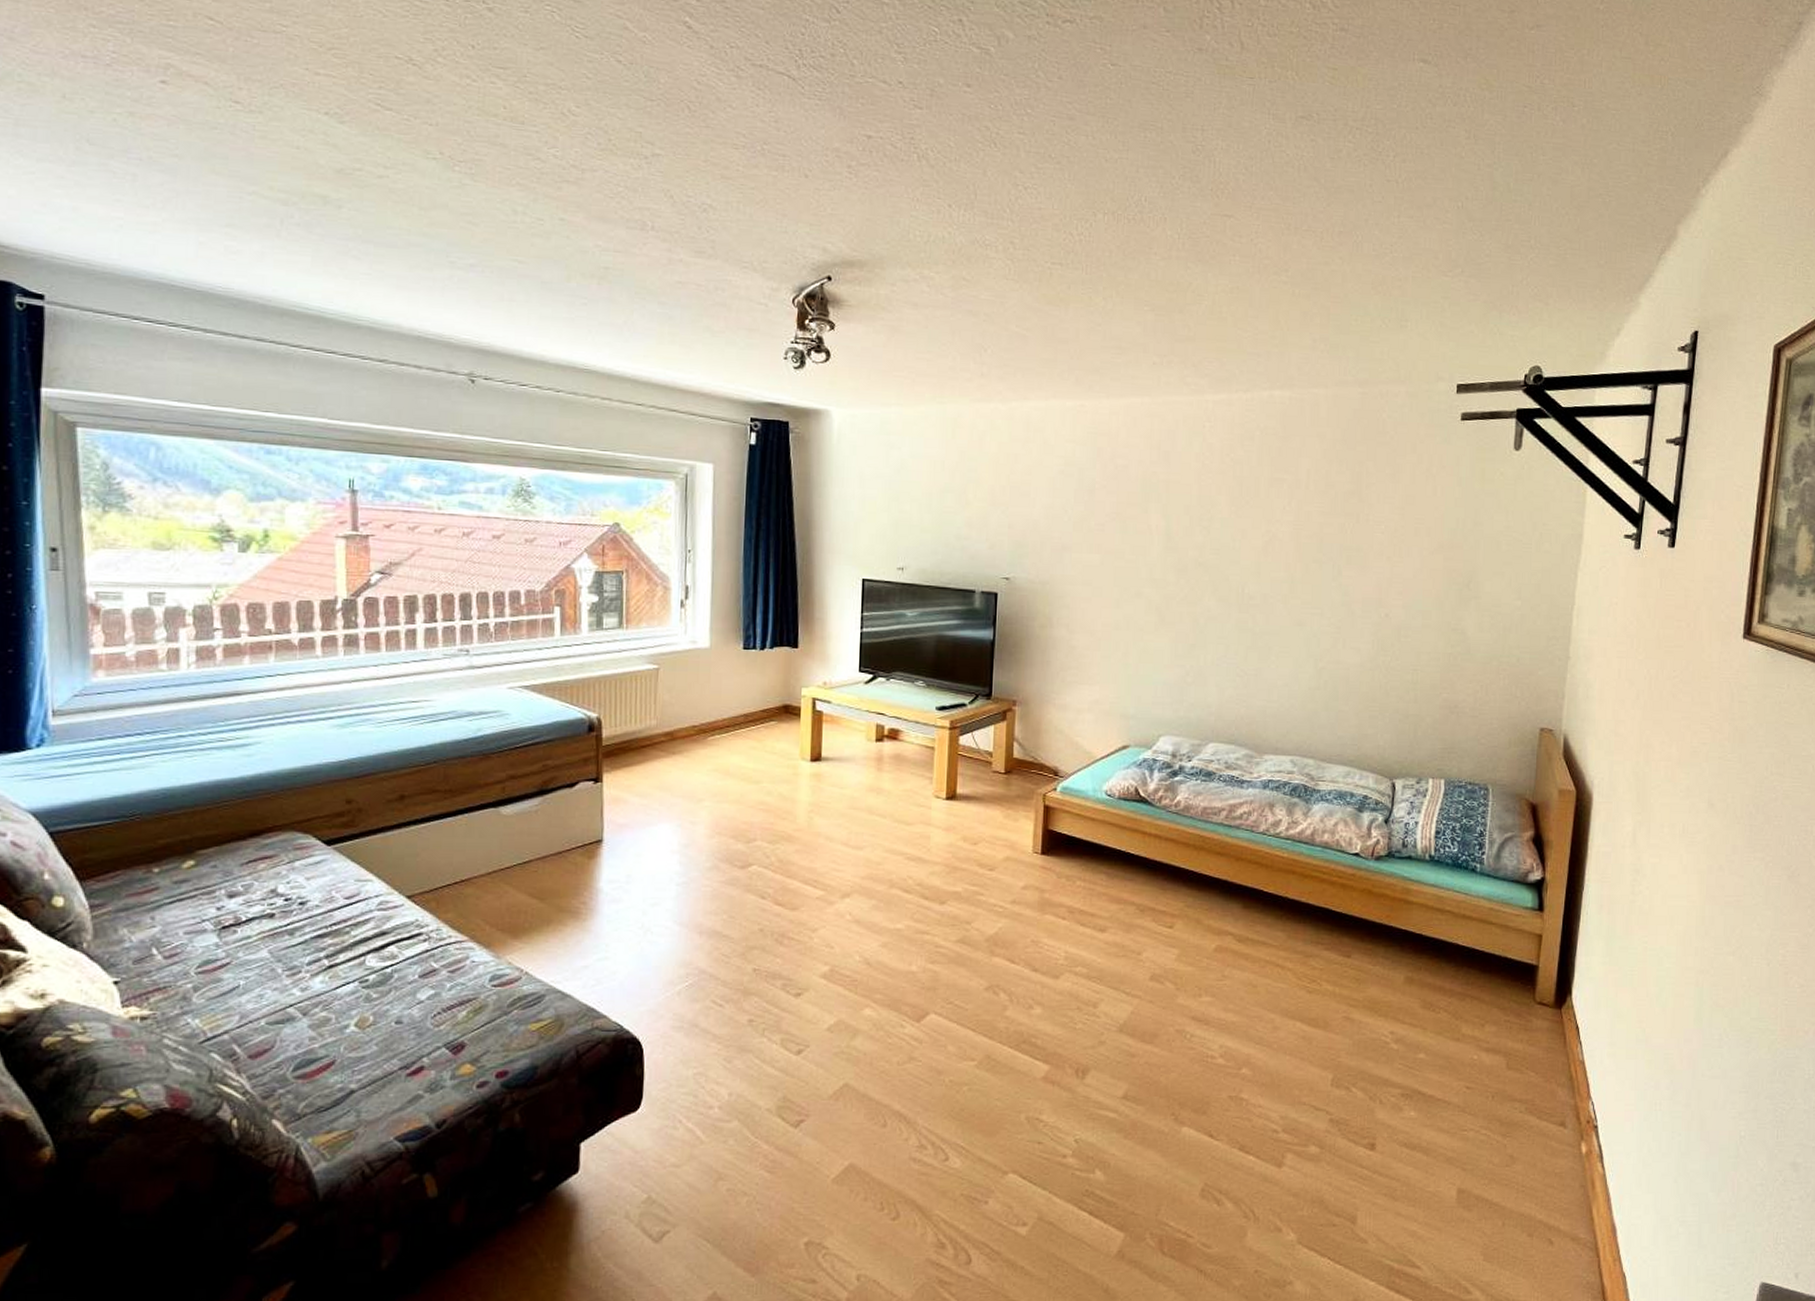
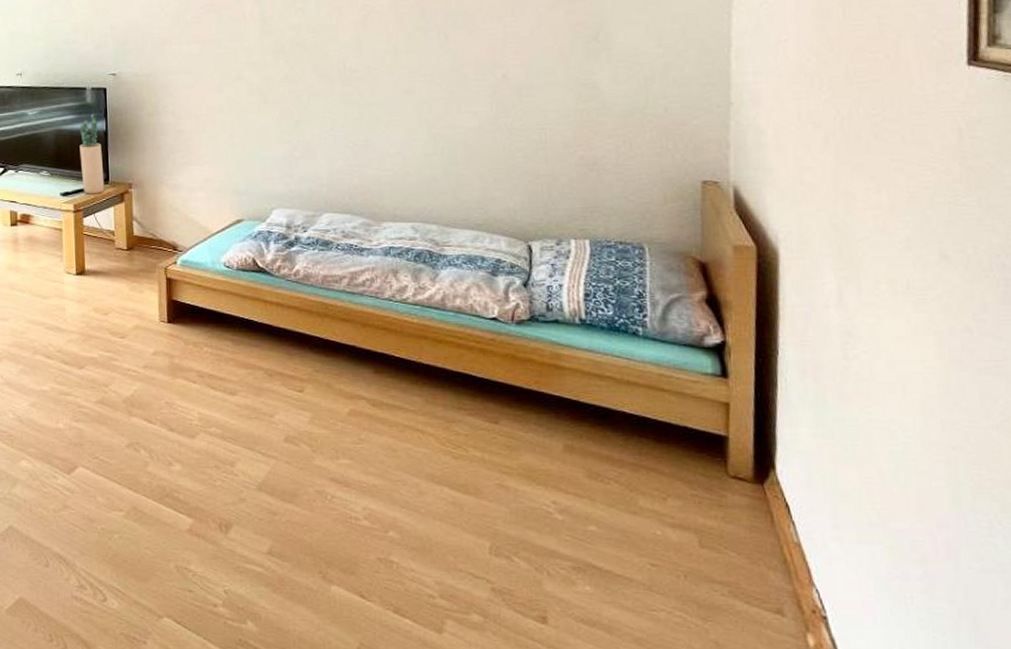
vase: none [961,616,987,710] -> present [79,110,105,194]

